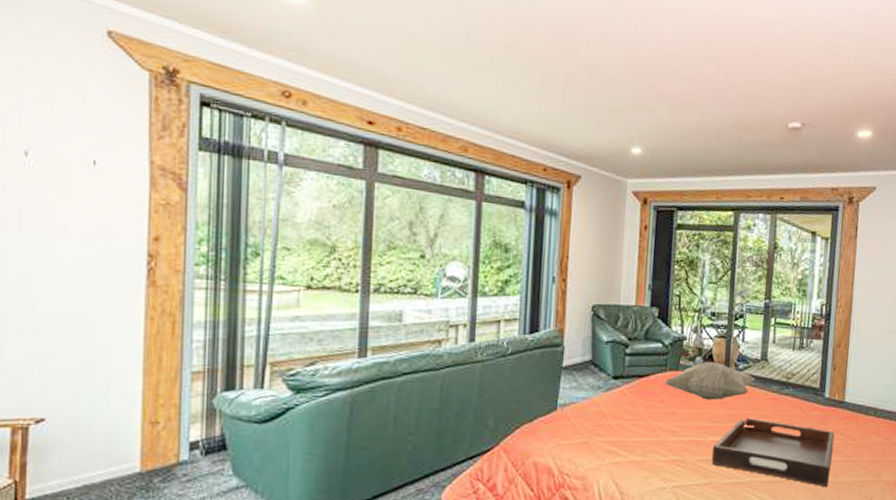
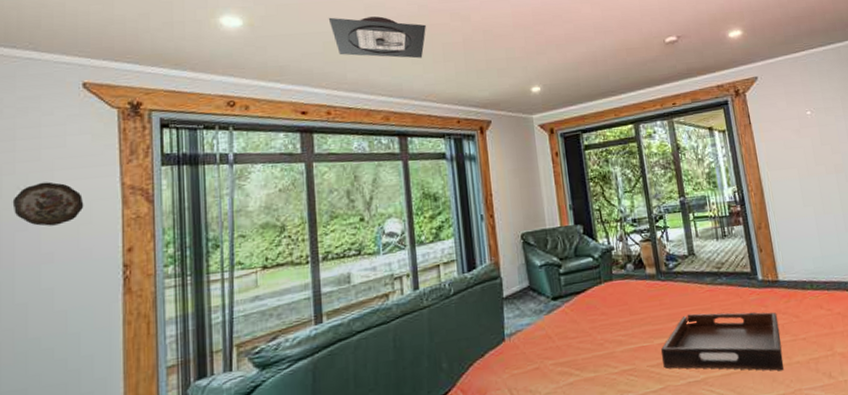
decorative plate: none [18,141,105,195] -> present [12,181,84,226]
ceiling light: none [411,14,525,87] -> present [328,16,426,59]
decorative pillow: present [665,361,755,400] -> none [602,265,687,305]

